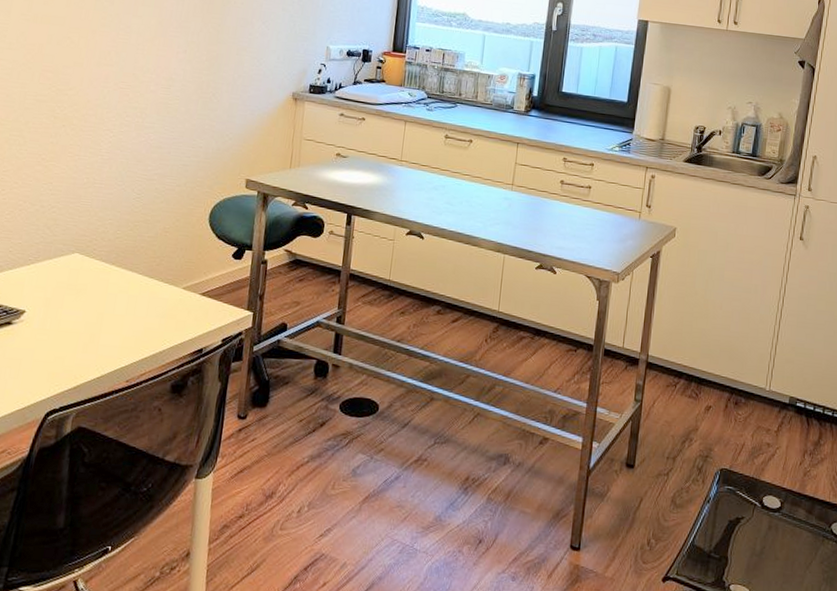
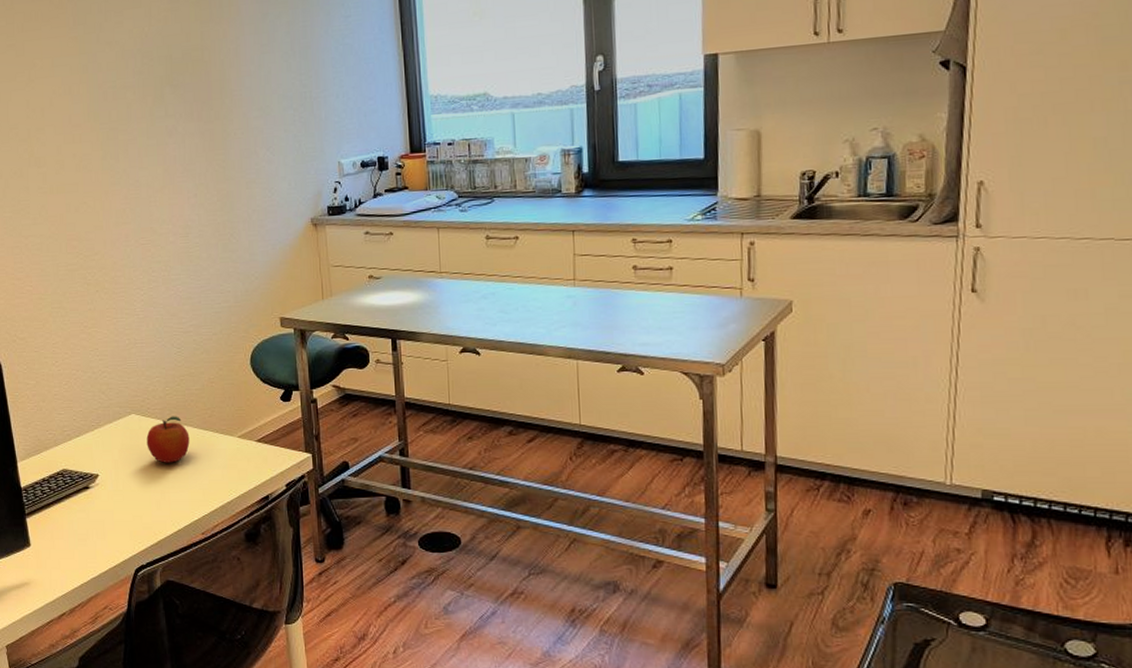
fruit: none [85,260,133,307] -> present [146,416,190,463]

